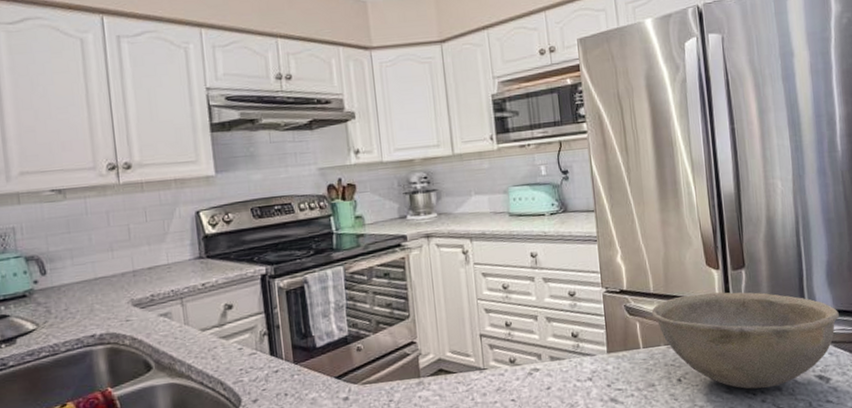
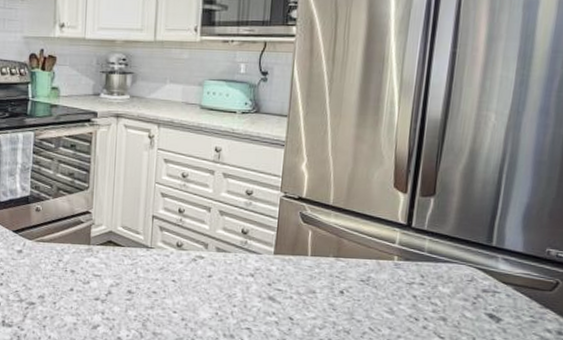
bowl: present [651,292,840,389] -> none [326,213,528,316]

